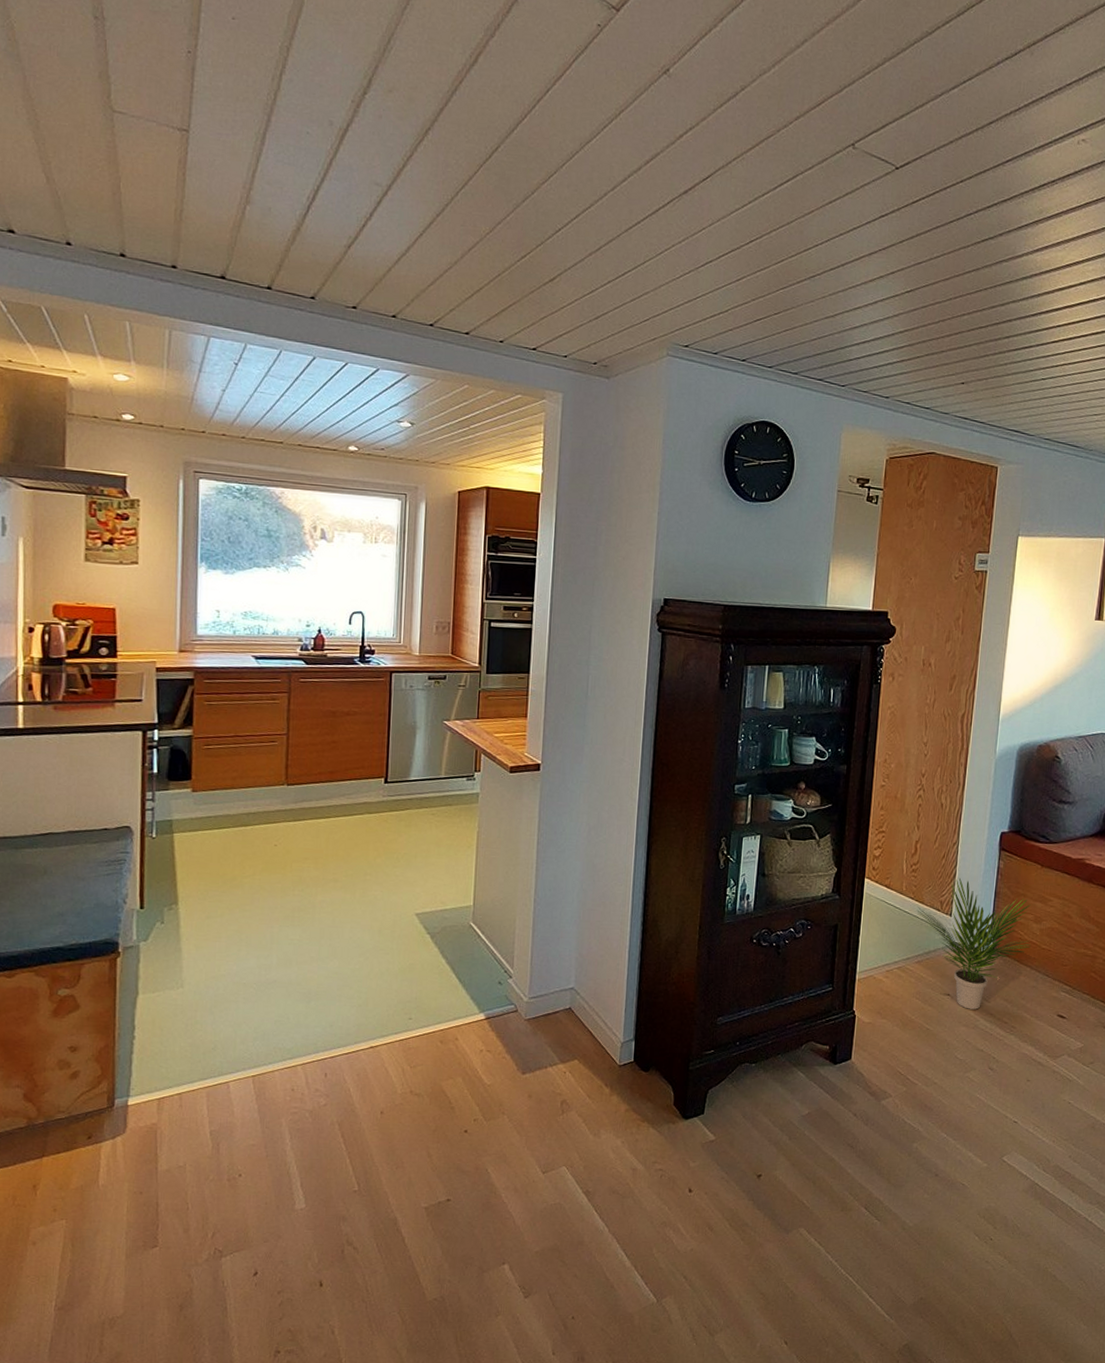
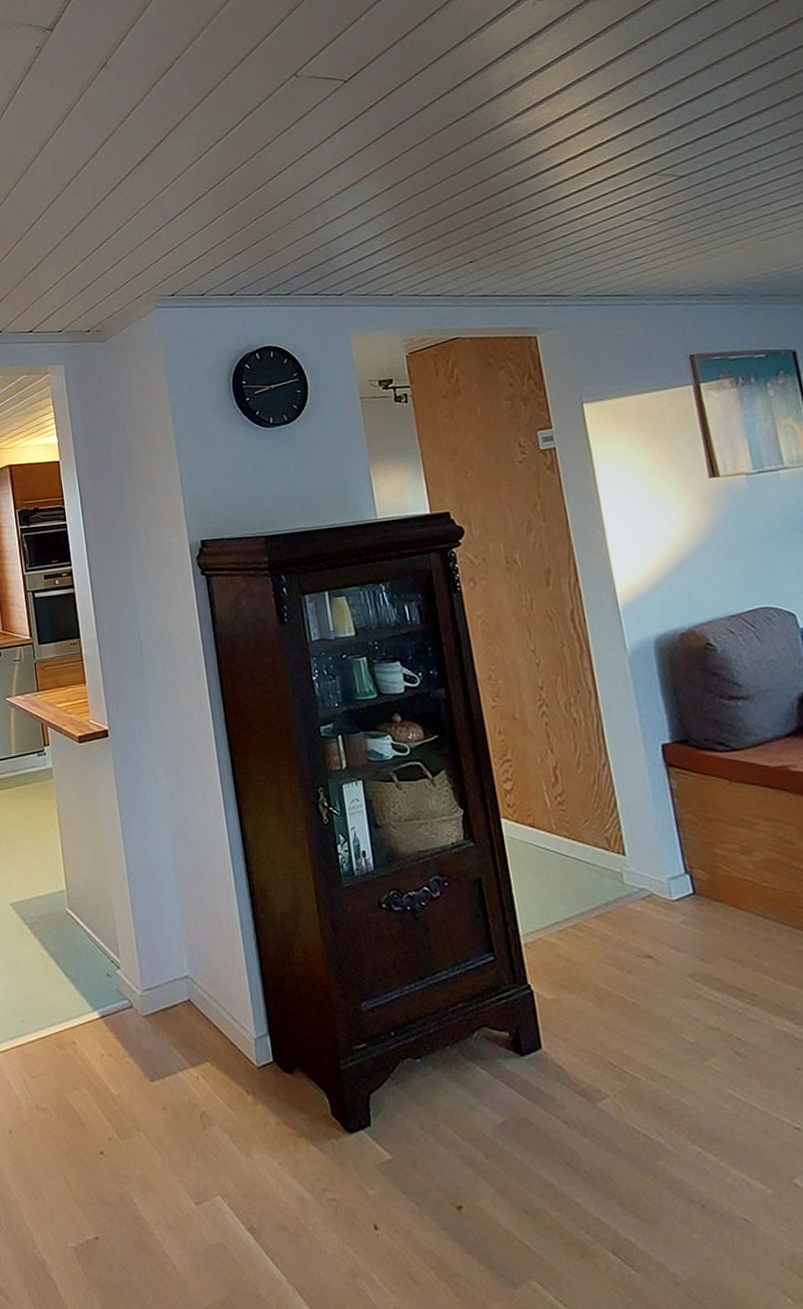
potted plant: present [917,877,1031,1010] -> none [577,806,746,975]

